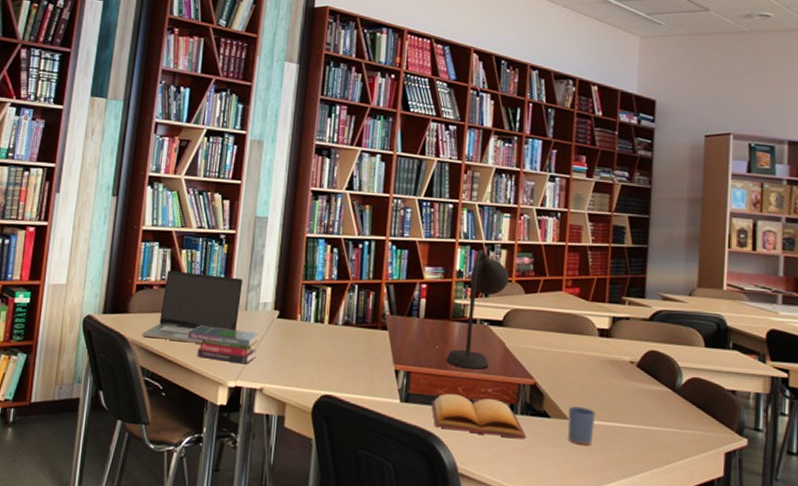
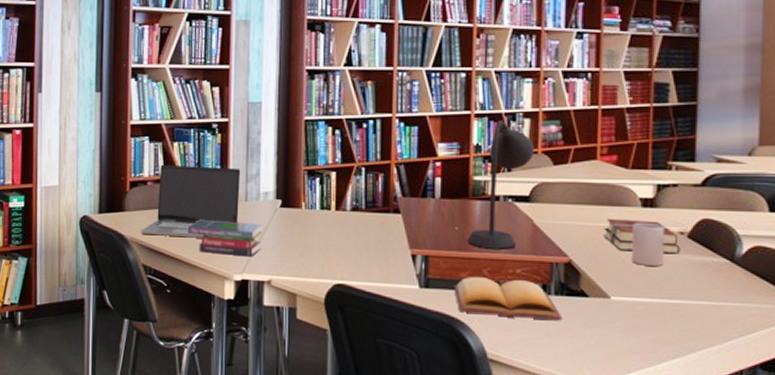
books: none [565,345,630,382] -> present [603,218,681,254]
mug: present [567,406,596,446] -> none [609,284,641,325]
mug: none [588,350,618,393] -> present [631,222,665,267]

